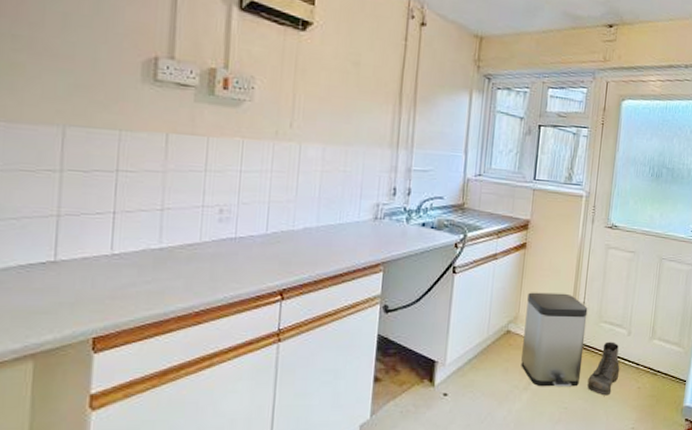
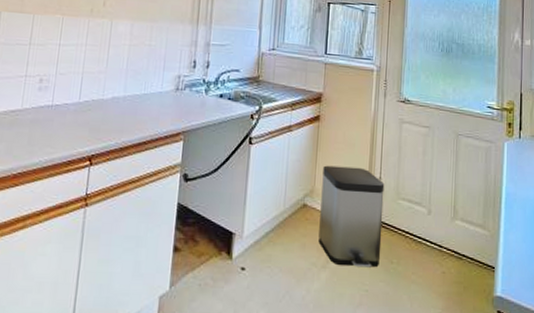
boot: present [587,341,620,396] -> none [388,220,422,280]

